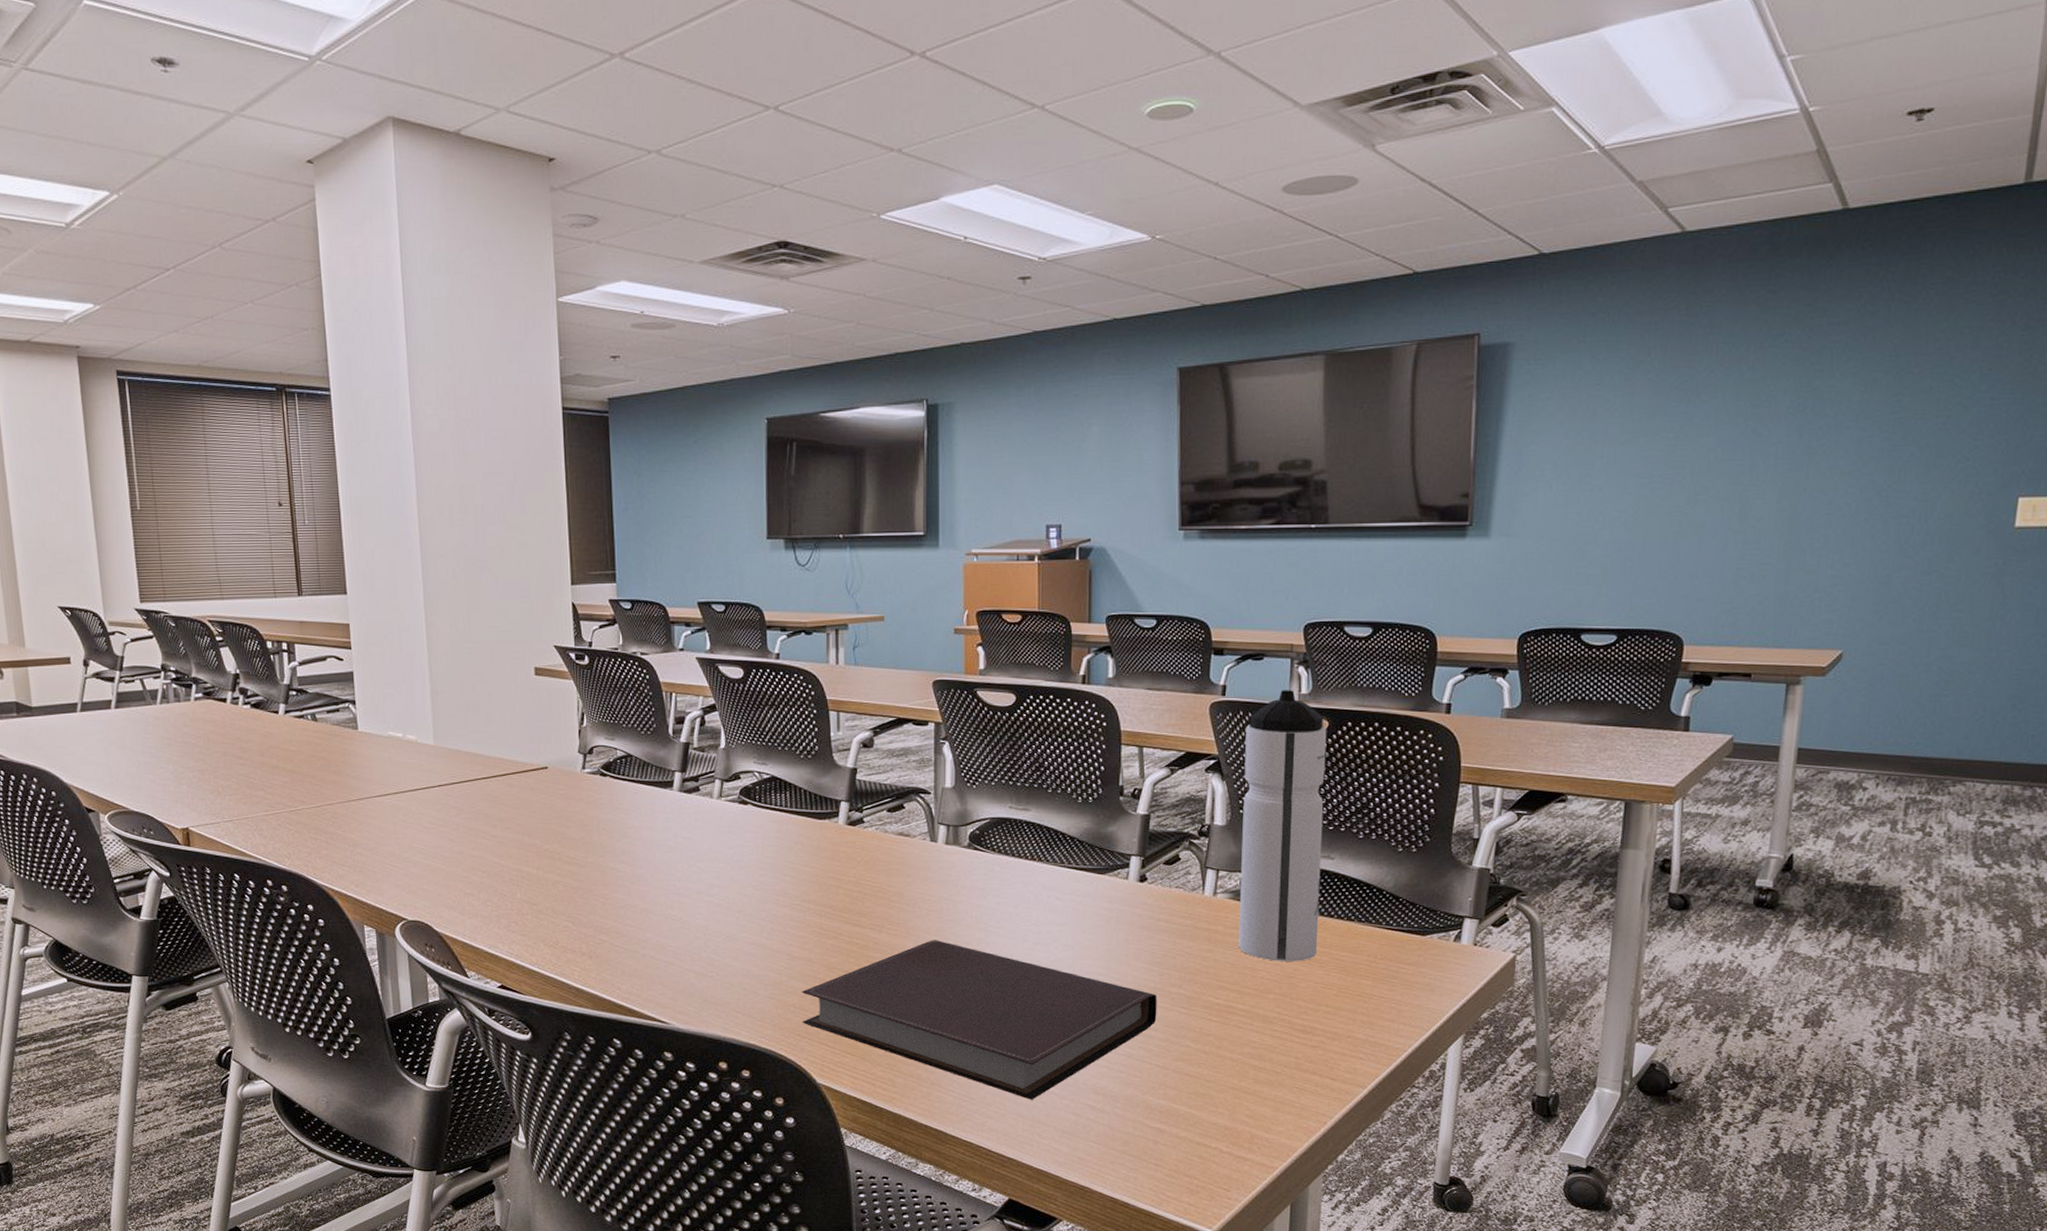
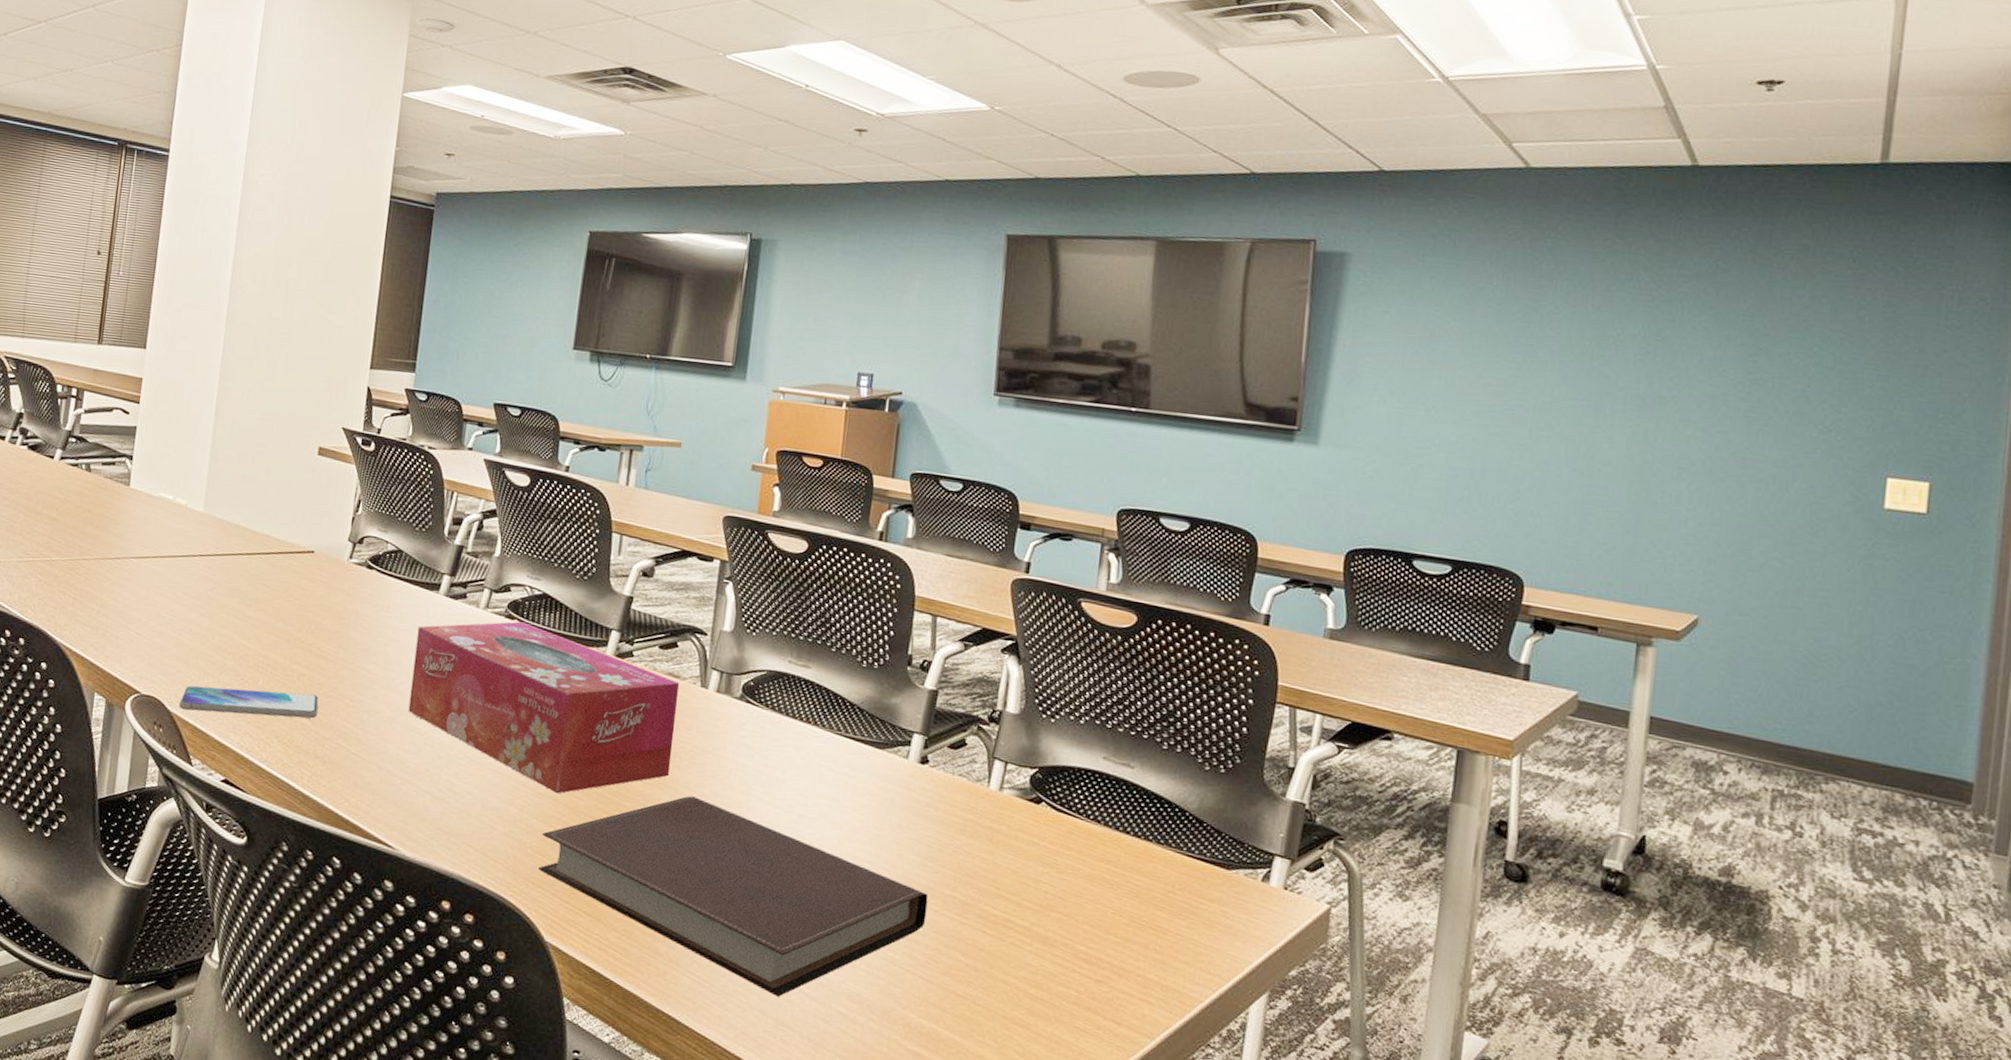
smartphone: none [445,898,577,928] -> present [179,686,319,719]
tissue box: none [658,805,911,955] -> present [408,621,680,794]
water bottle: present [1238,690,1327,961] -> none [1022,576,1135,879]

